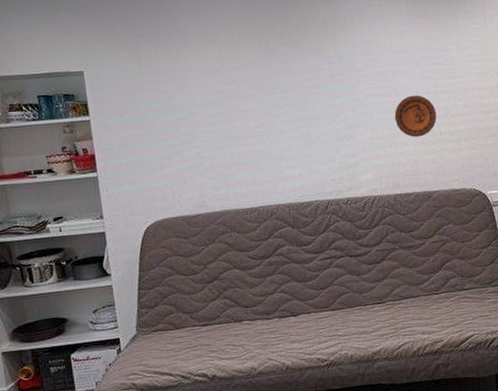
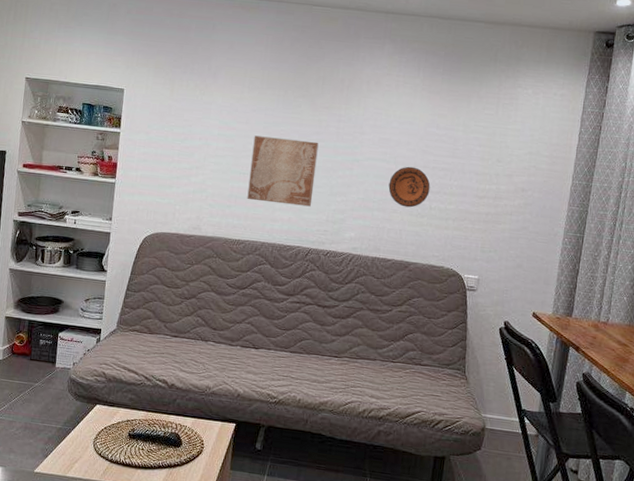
wall art: none [243,88,321,164] -> present [247,135,319,207]

